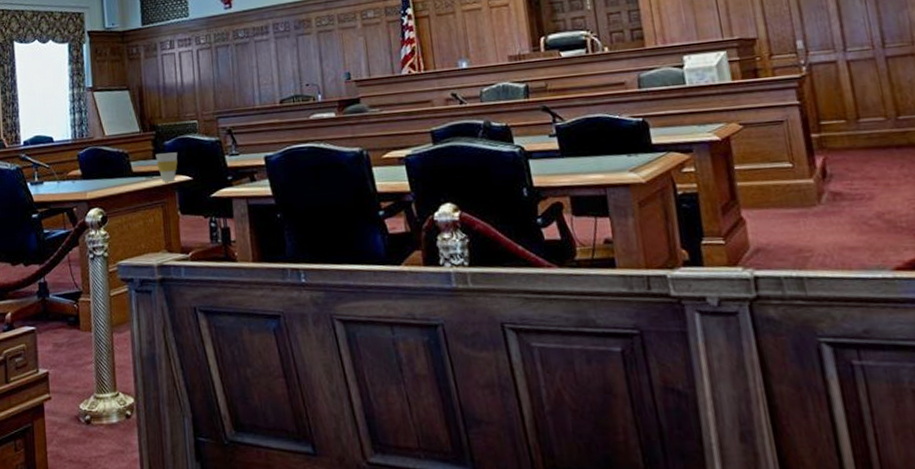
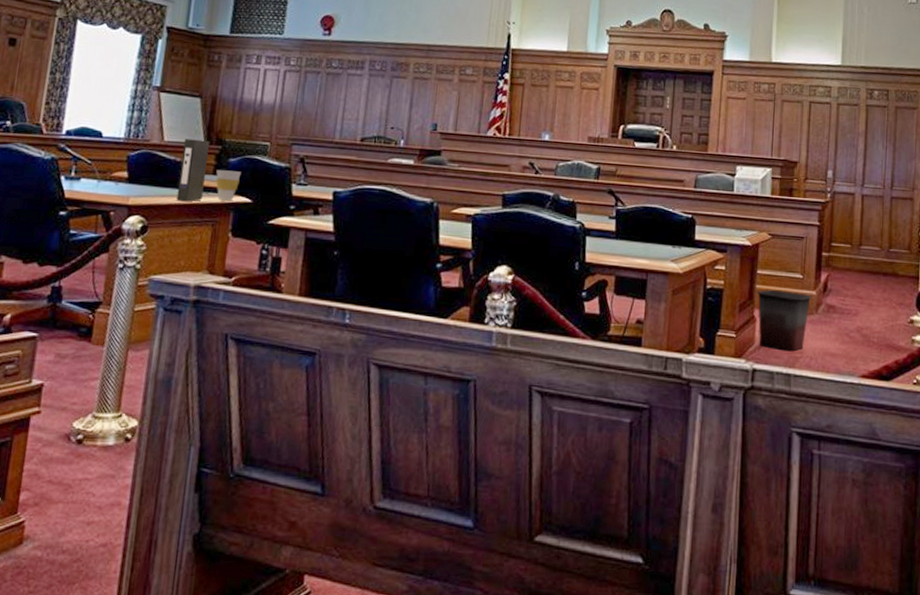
binder: none [122,128,148,189] -> present [176,139,210,202]
waste bin: none [738,184,813,252] -> present [756,290,812,352]

